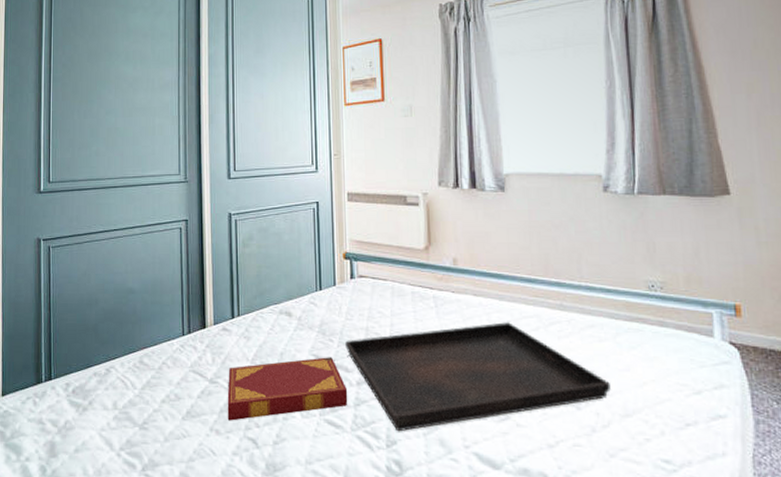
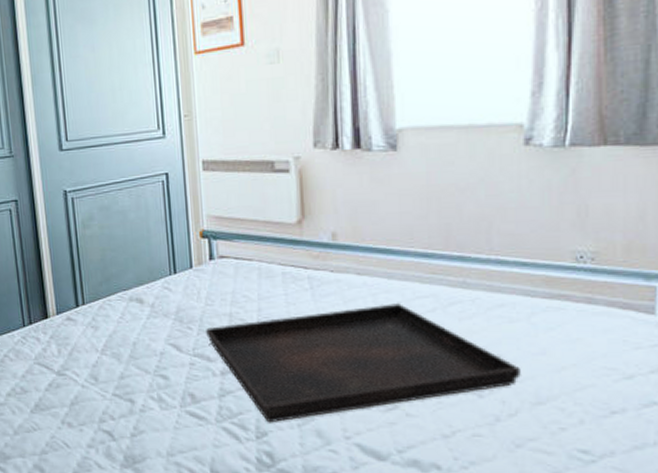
hardback book: present [227,357,348,421] -> none [76,346,212,414]

